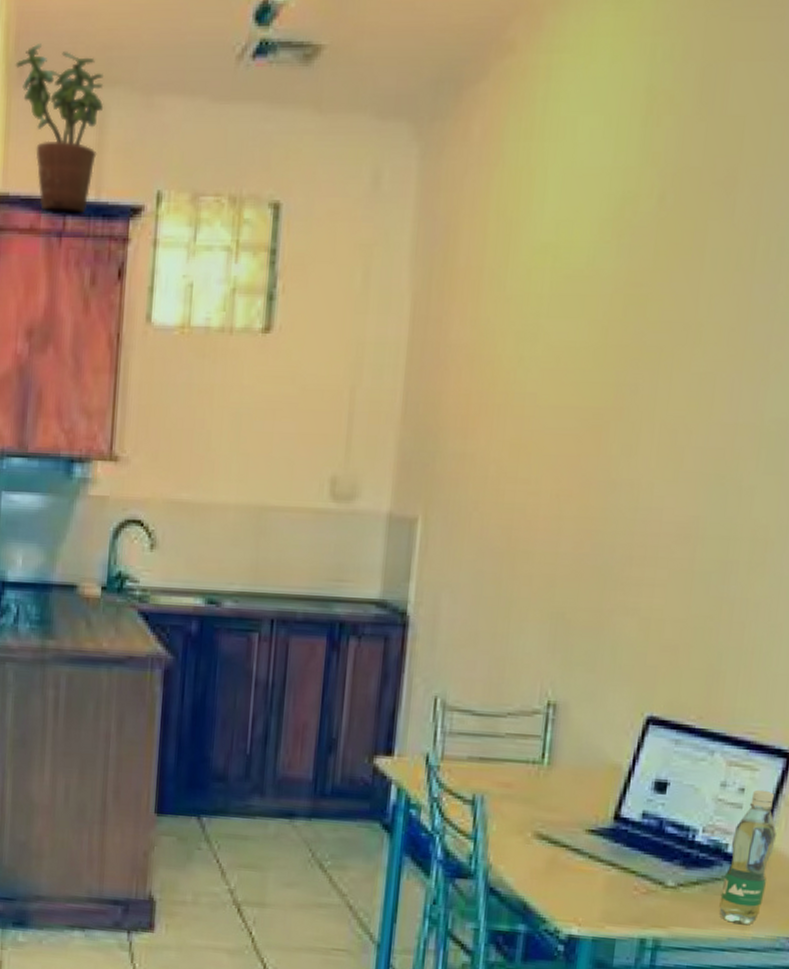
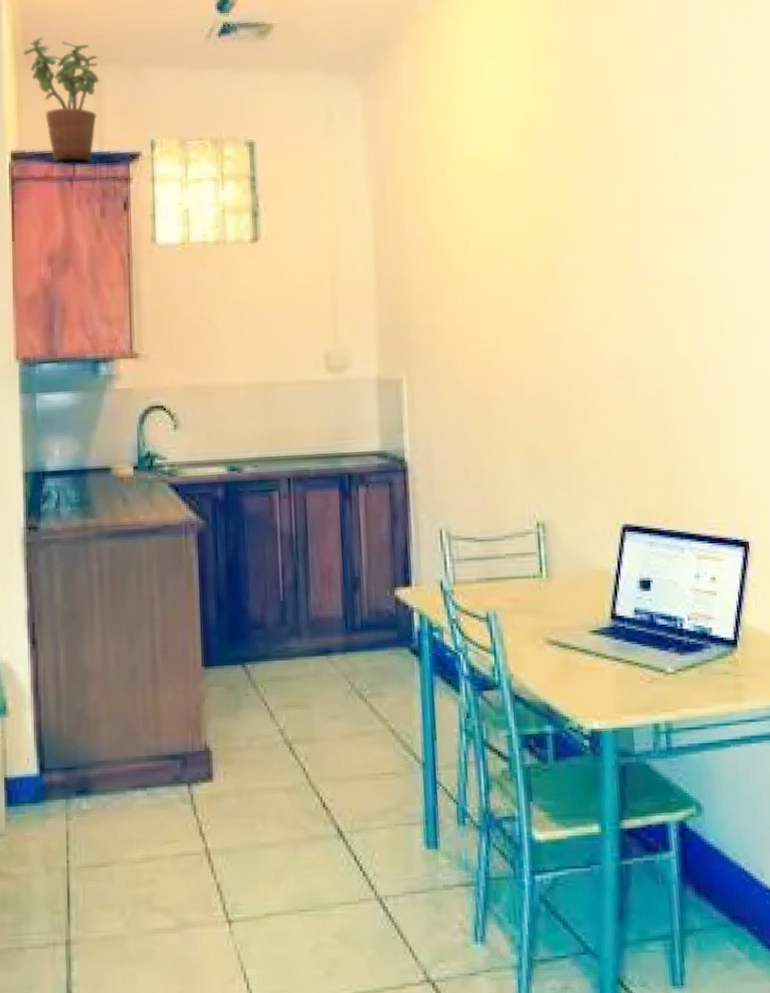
bottle: present [719,789,777,925] -> none [714,576,751,699]

